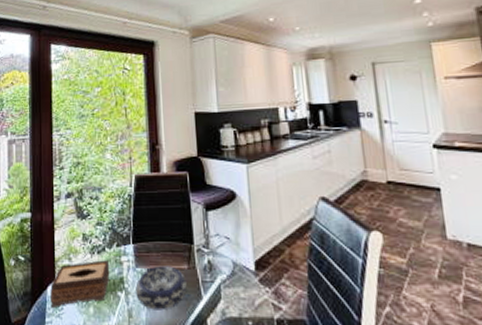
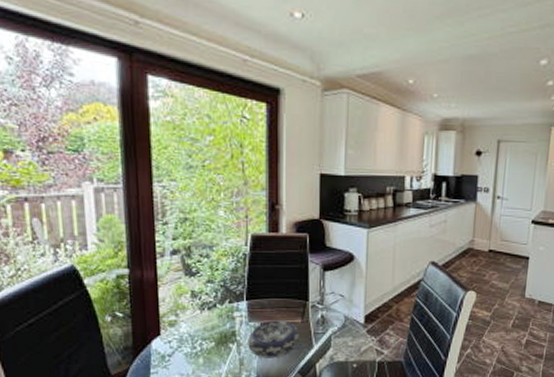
tissue box: present [50,260,110,307] -> none [155,316,221,359]

